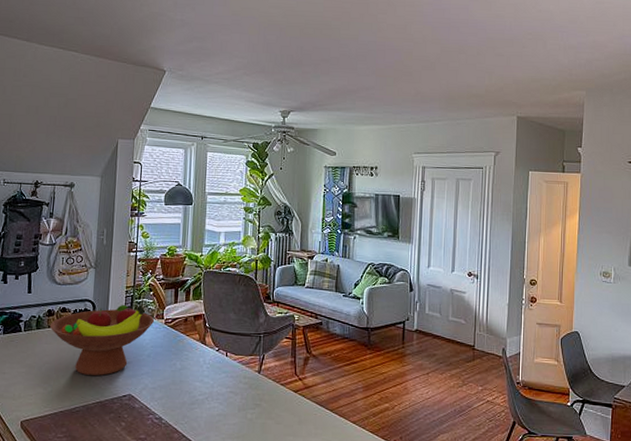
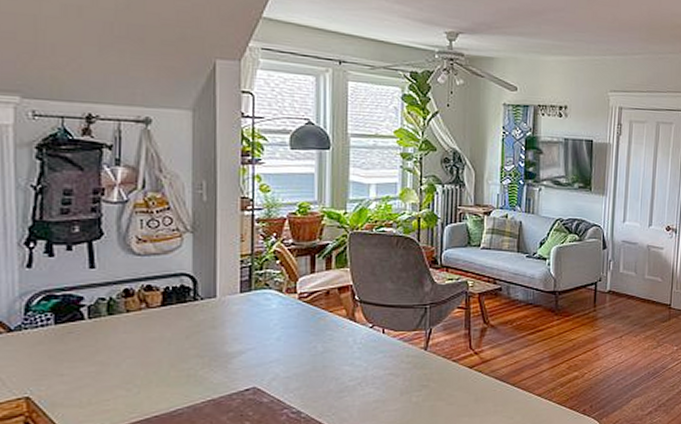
fruit bowl: present [49,304,155,376] -> none [128,277,285,370]

